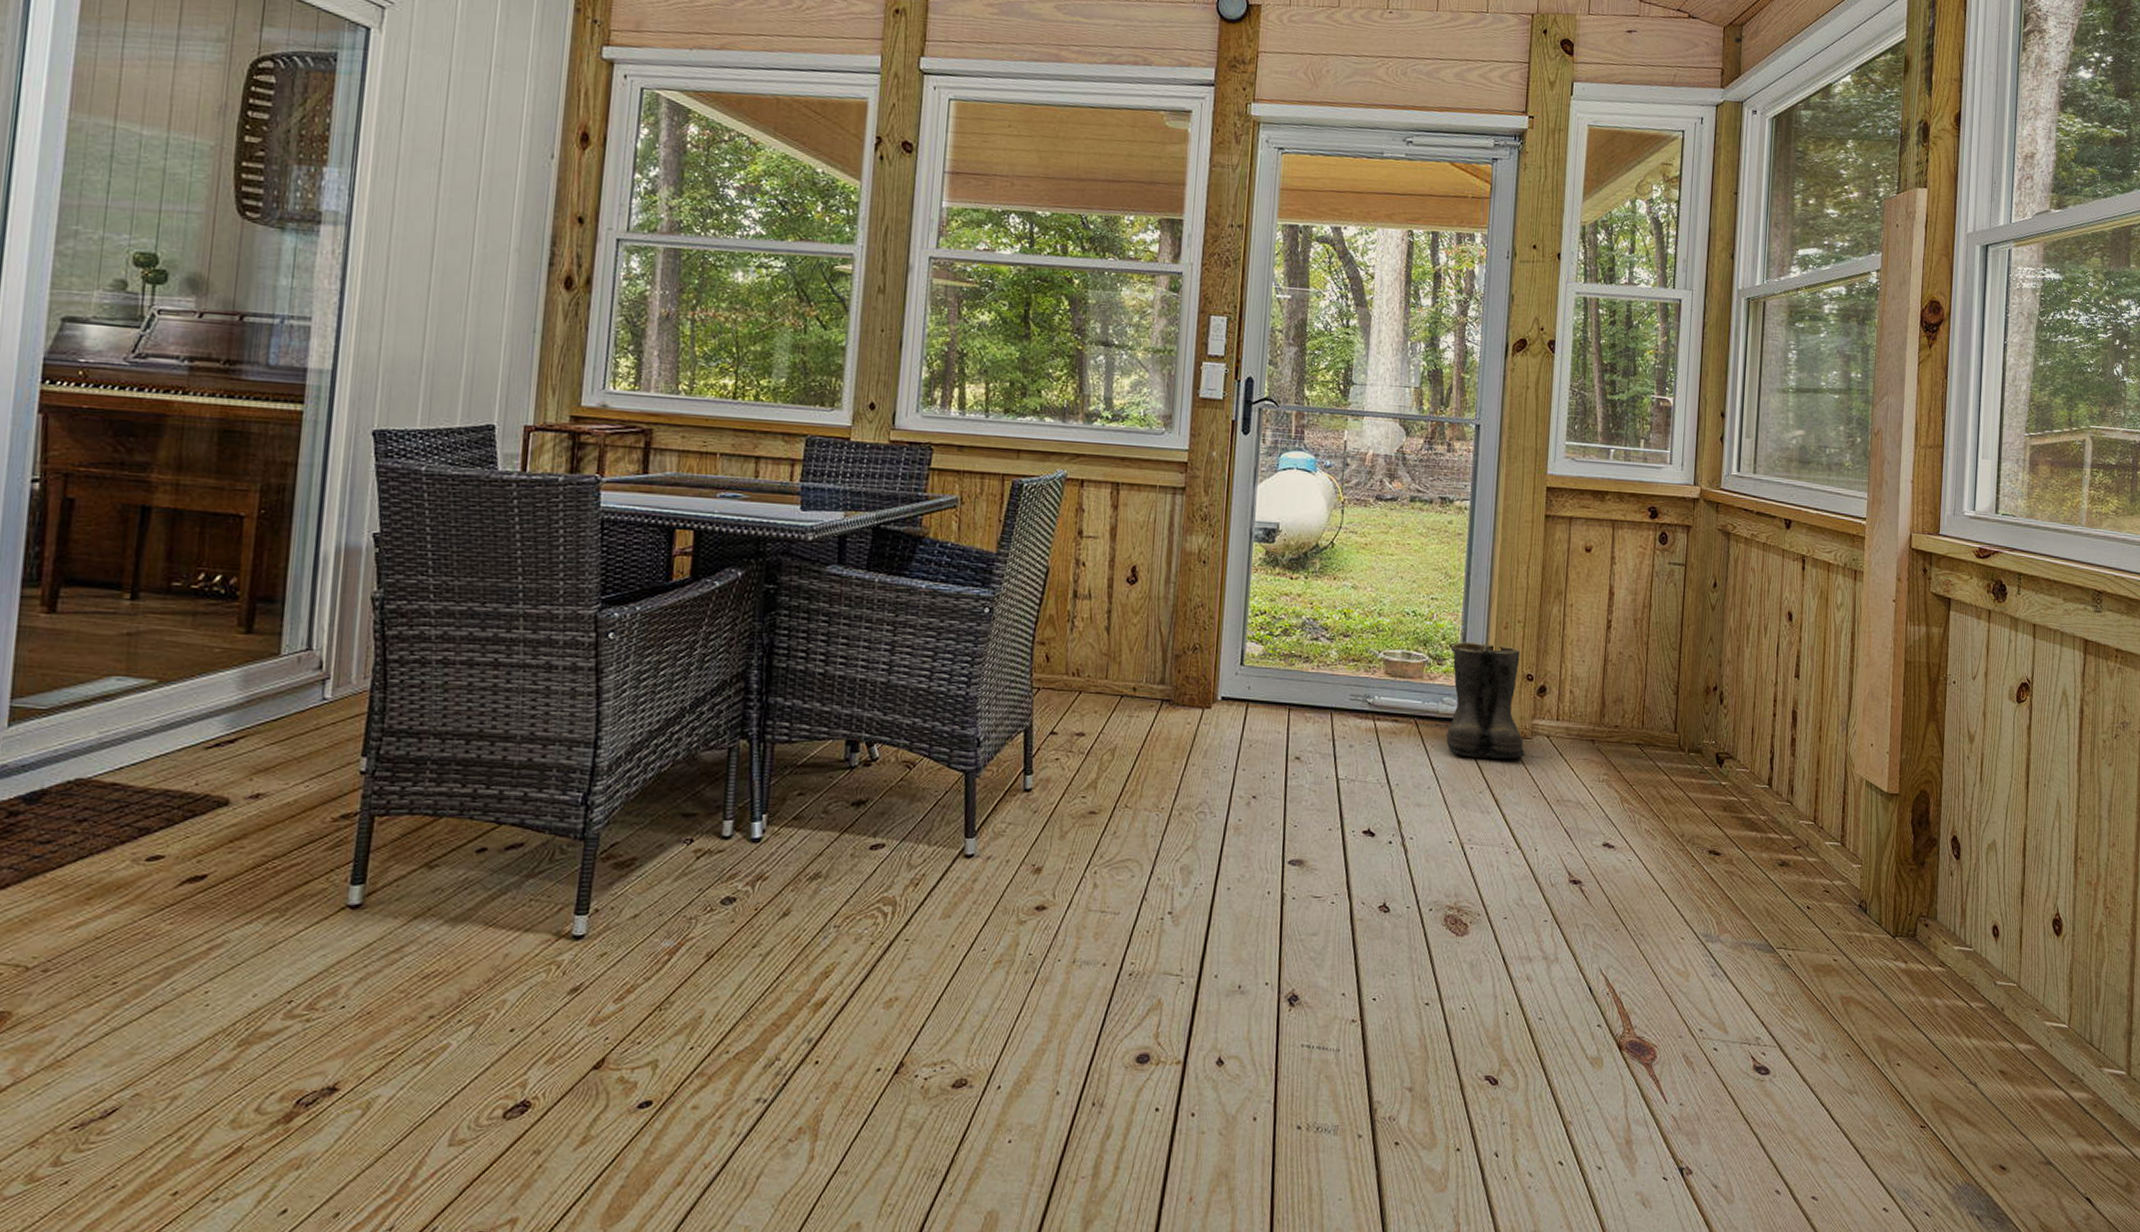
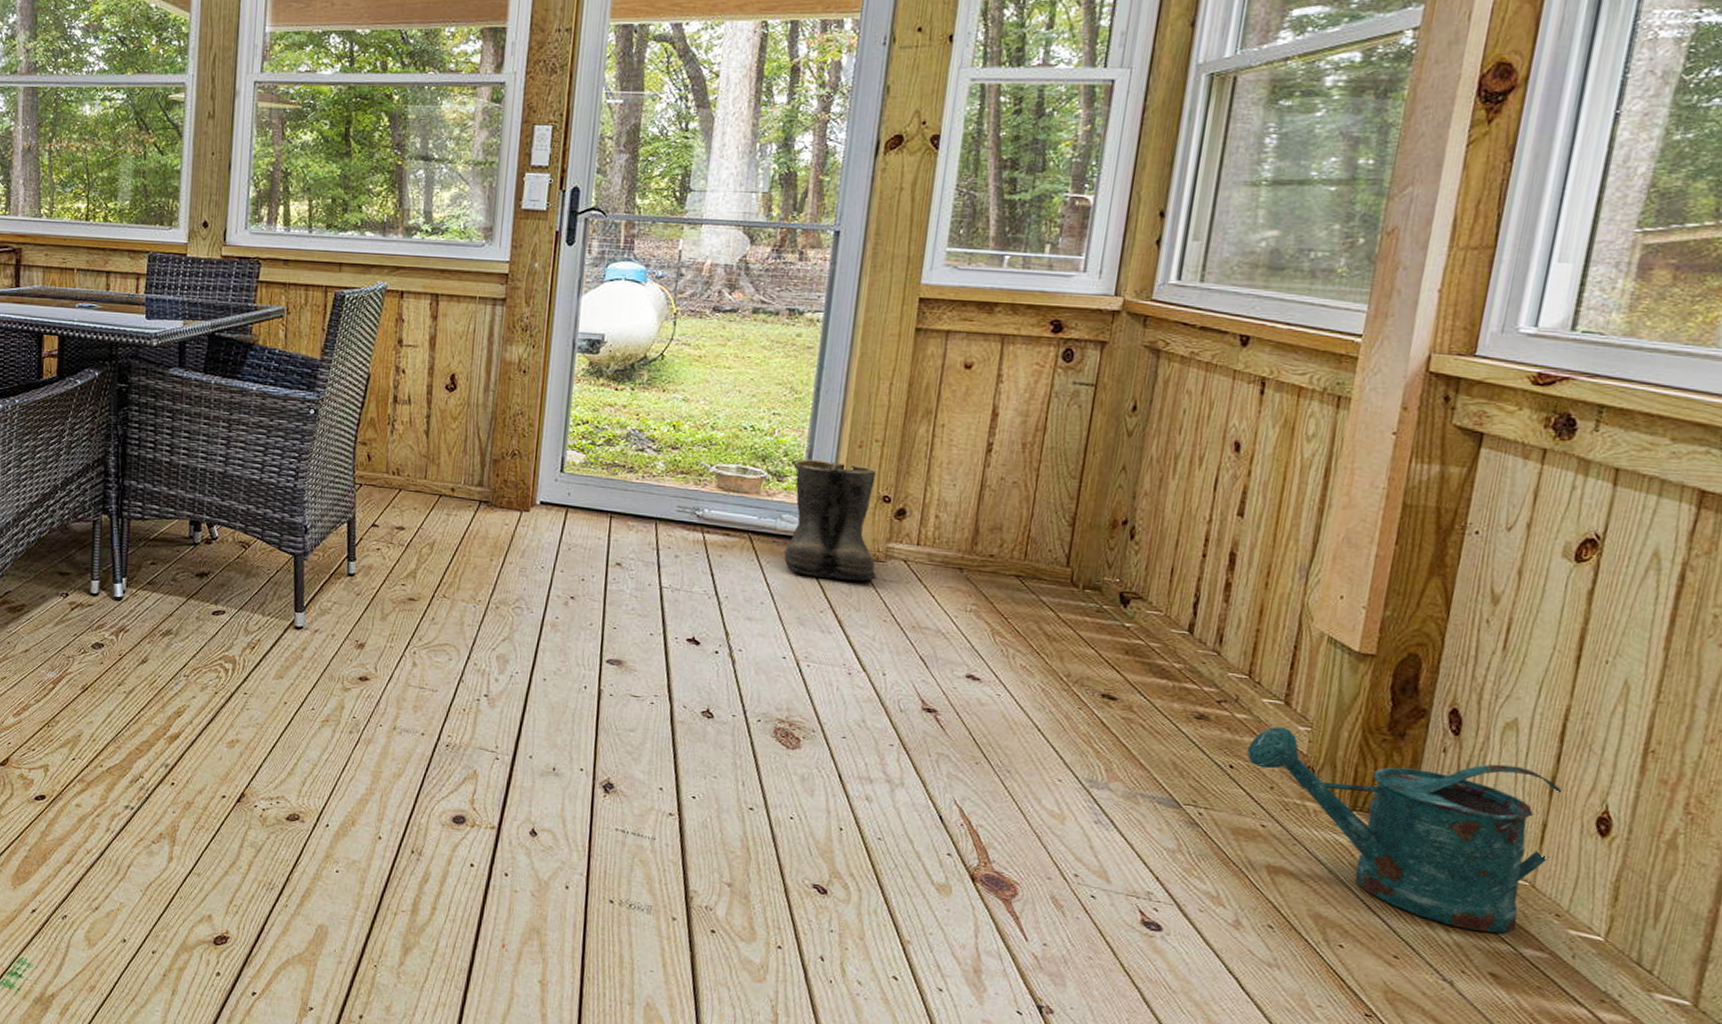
watering can: none [1818,866,2030,1034] -> present [1246,726,1564,933]

